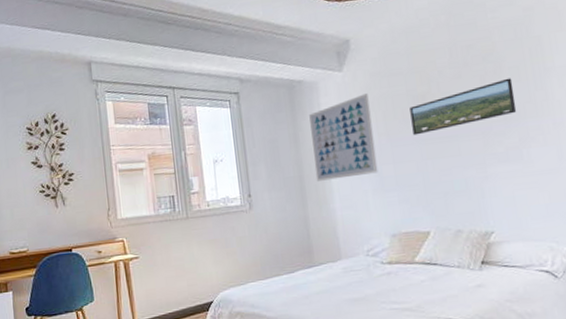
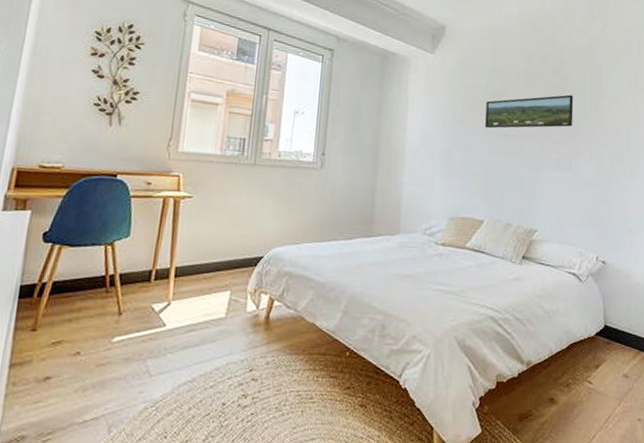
wall art: present [309,94,378,181] -> none [391,79,453,156]

